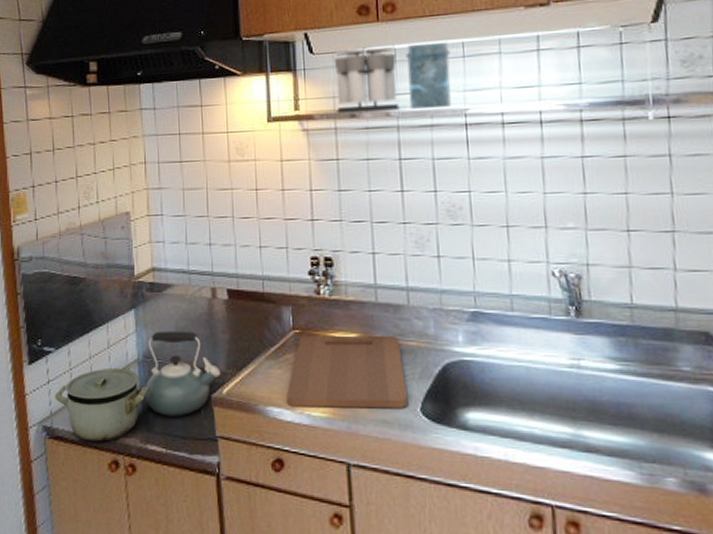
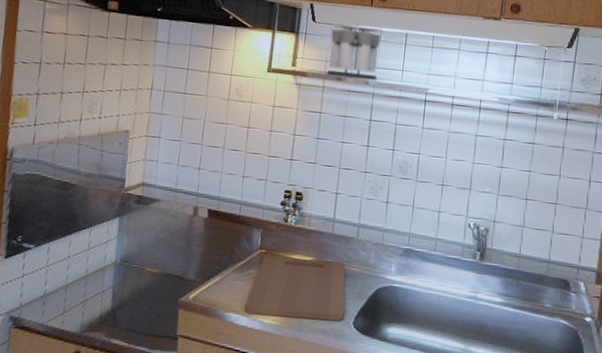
saucepan: present [55,367,150,442] -> none [27,267,123,334]
kettle: present [145,331,221,417] -> none [116,239,191,316]
canister: present [405,41,452,109] -> none [384,28,423,85]

